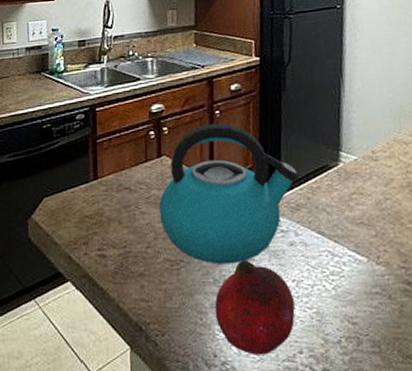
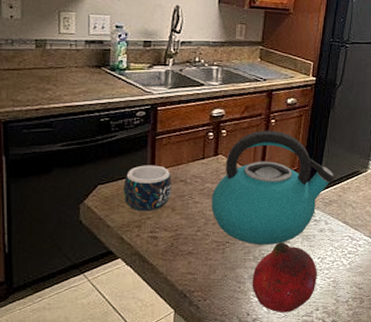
mug: none [68,172,117,226] -> present [123,165,172,212]

